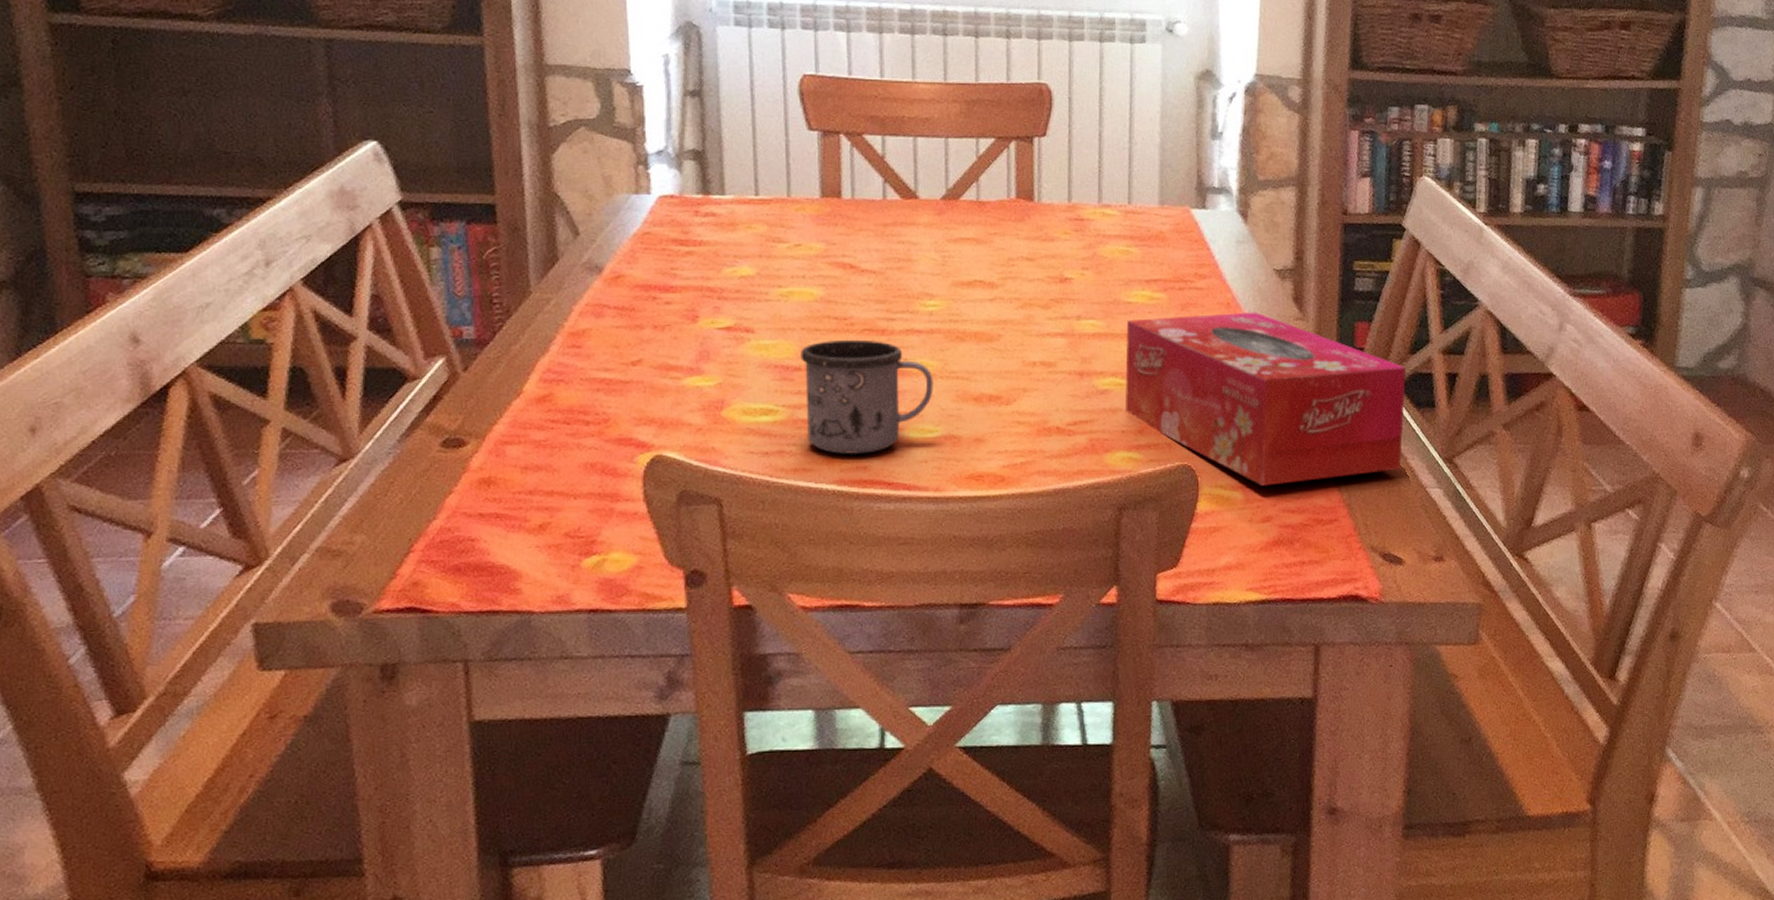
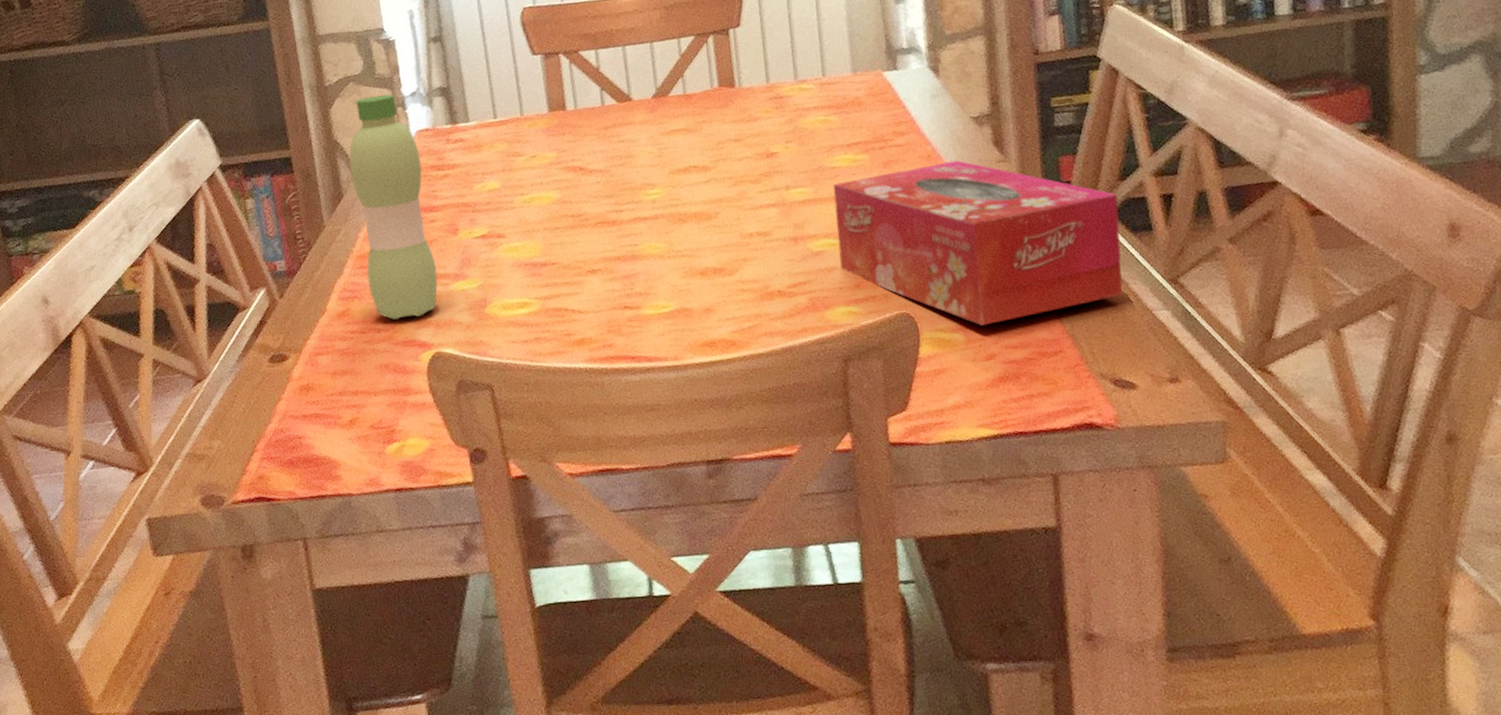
water bottle: none [571,147,667,412] -> present [349,94,438,320]
mug: present [800,339,934,454] -> none [545,231,663,336]

